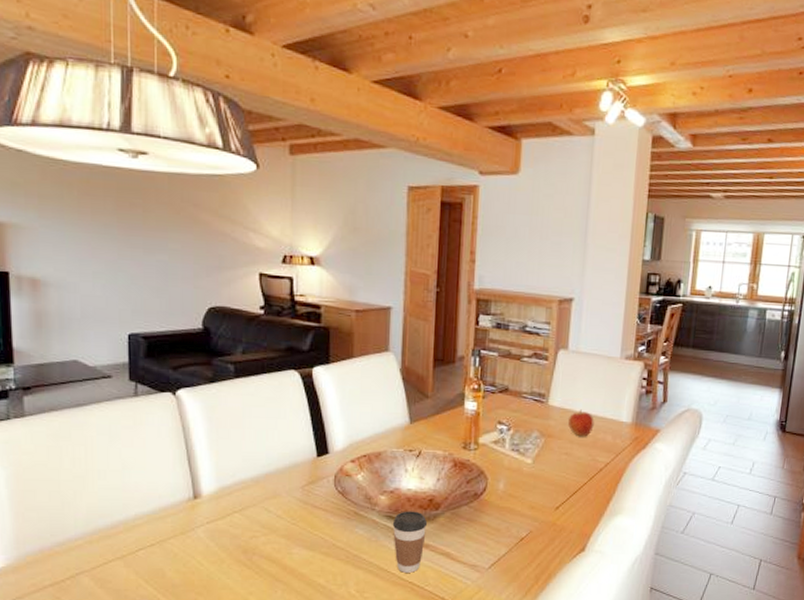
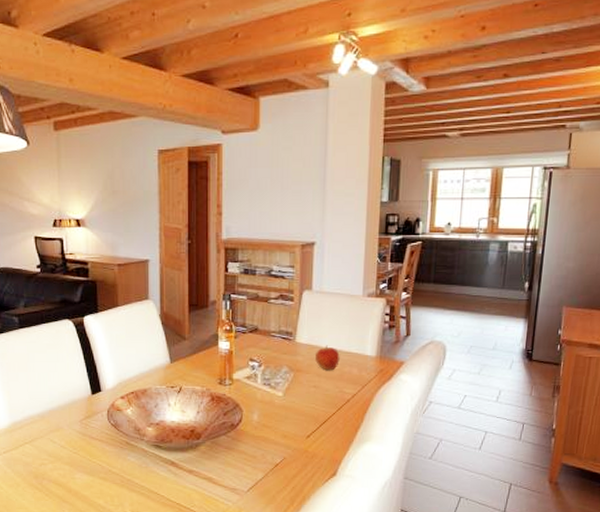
coffee cup: present [392,511,428,573] -> none [159,440,191,495]

